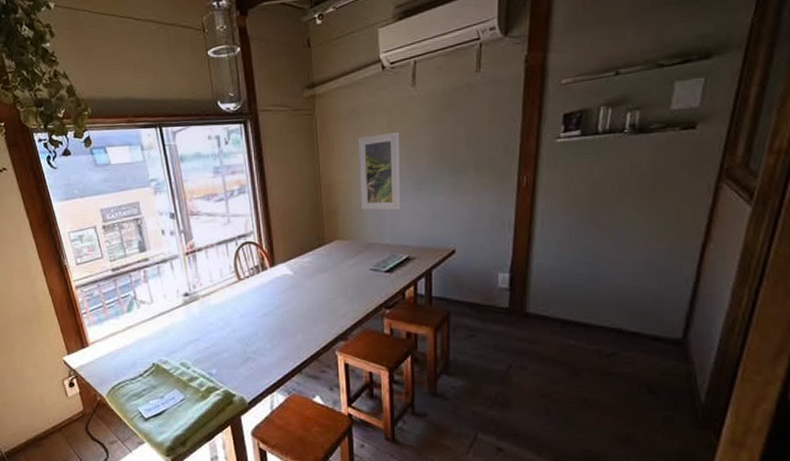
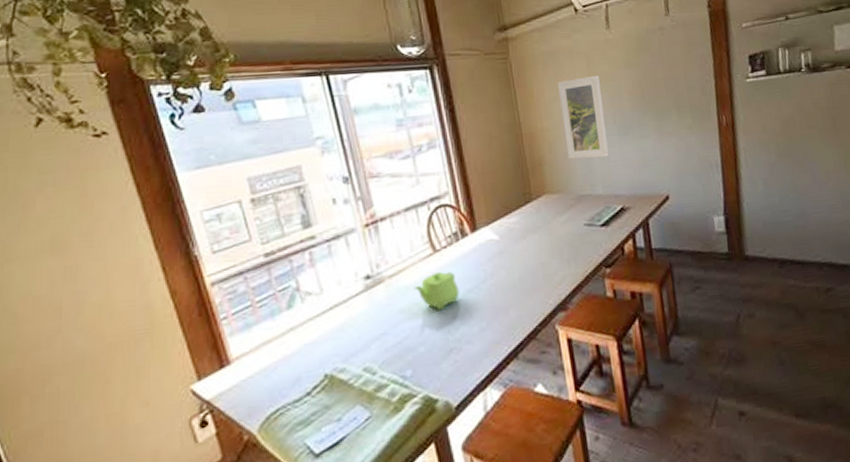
teapot: none [221,297,257,327] -> present [413,271,460,311]

